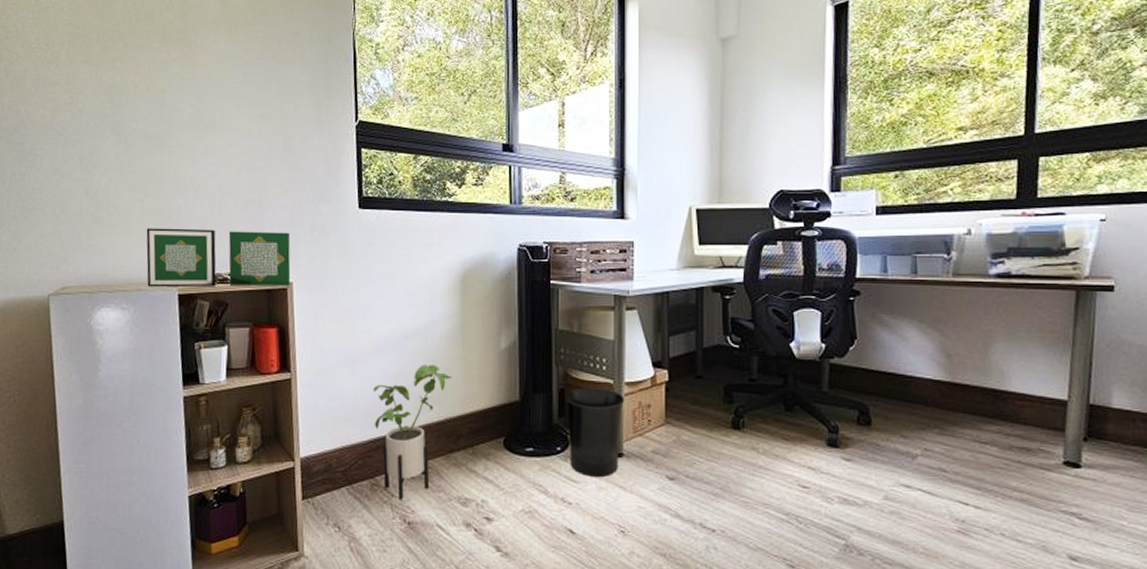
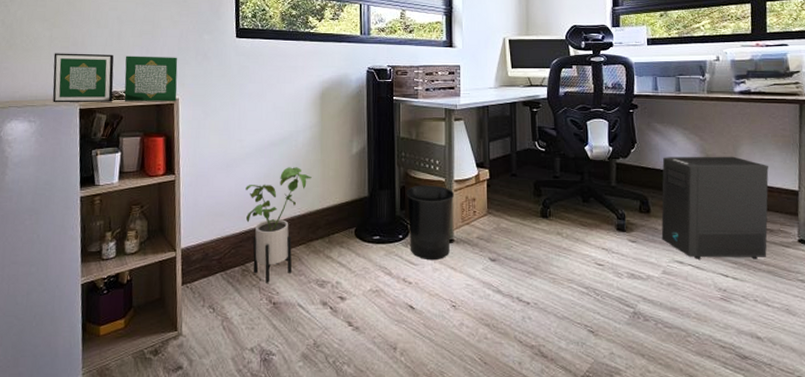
computer tower: none [884,355,1030,485] -> present [661,156,769,260]

